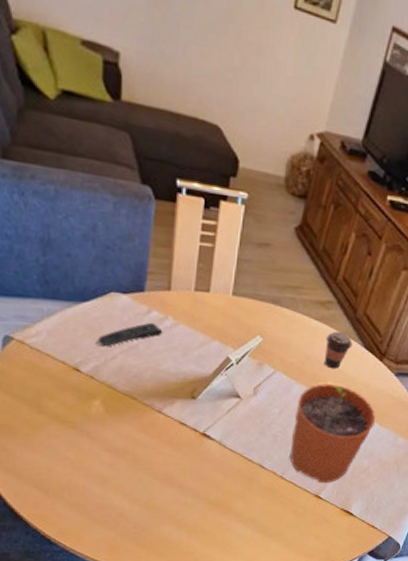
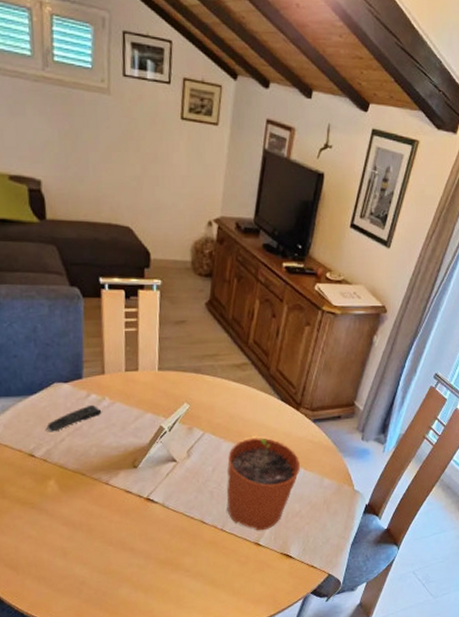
coffee cup: present [325,331,353,369] -> none [245,389,270,424]

